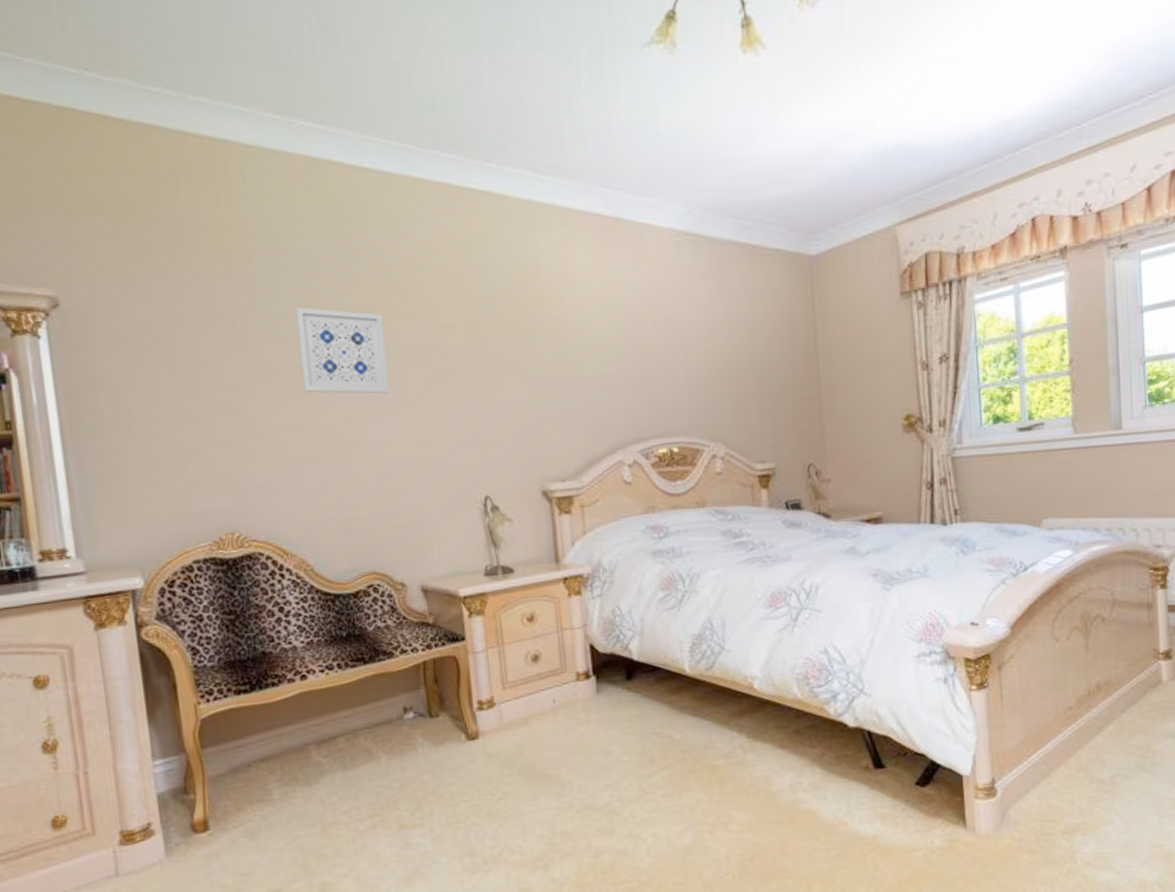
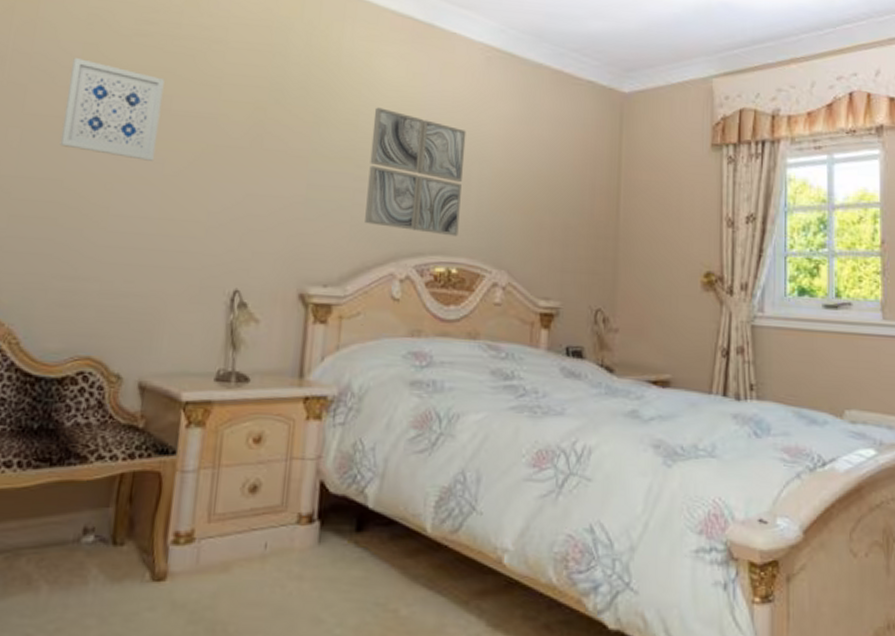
wall art: none [579,308,674,420] -> present [365,107,466,237]

